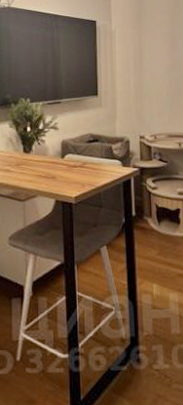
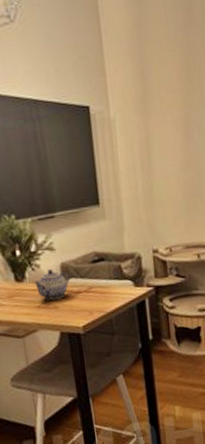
teapot: none [38,145,68,171] -> present [33,269,70,300]

